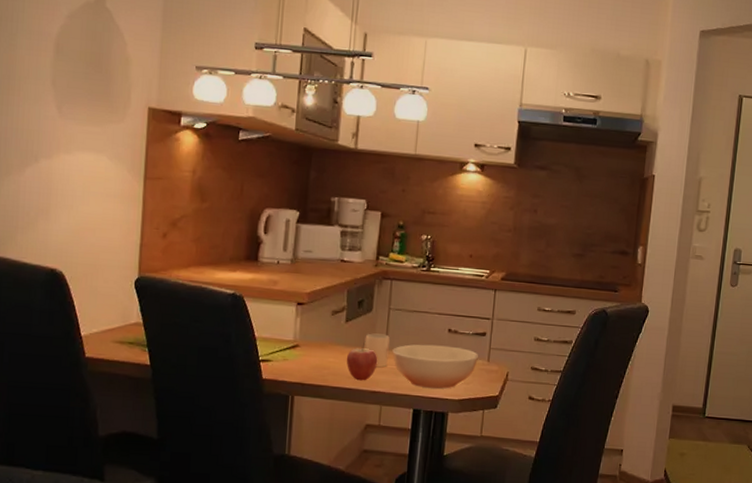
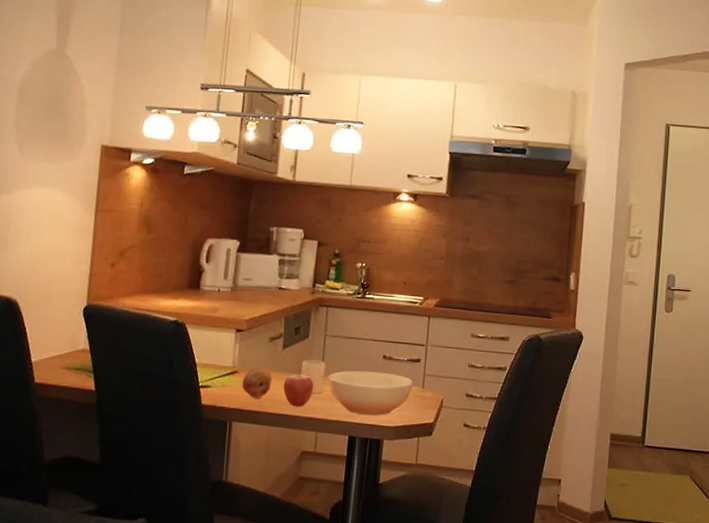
fruit: none [303,341,335,372] -> present [242,367,273,398]

